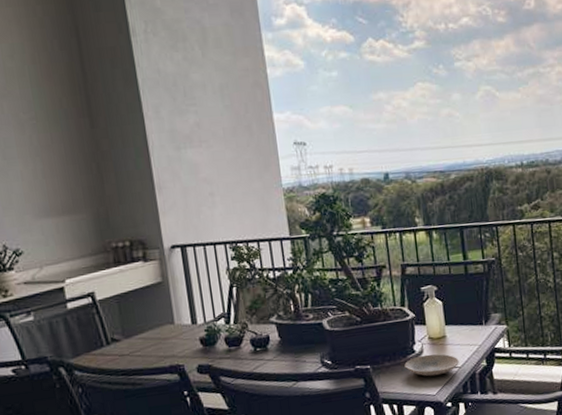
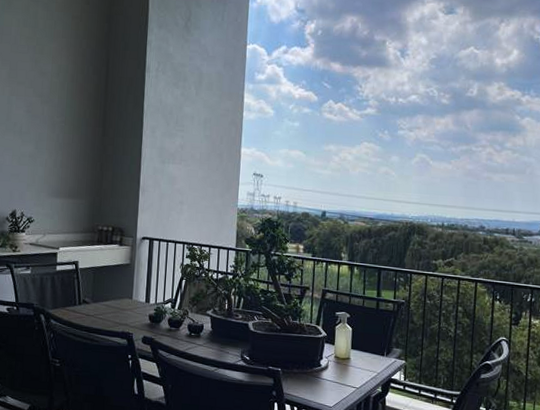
plate: present [404,354,459,377] -> none [310,370,358,391]

